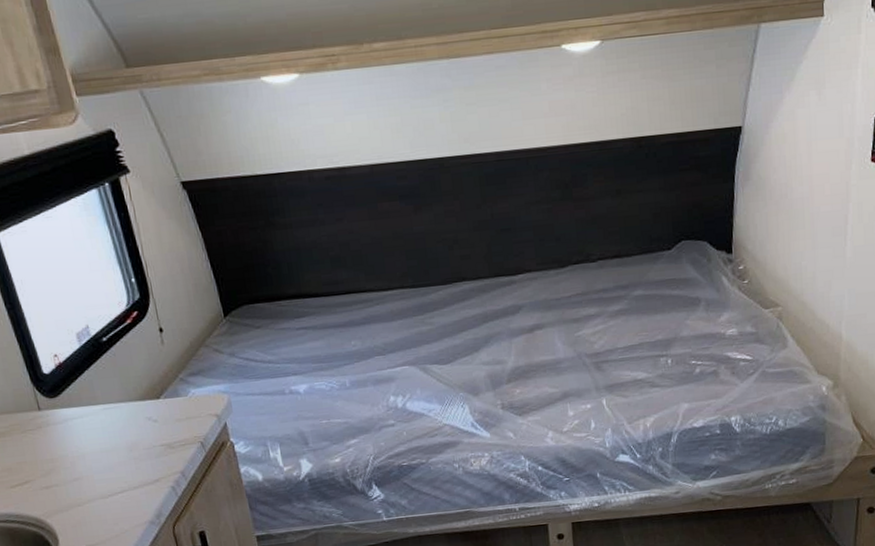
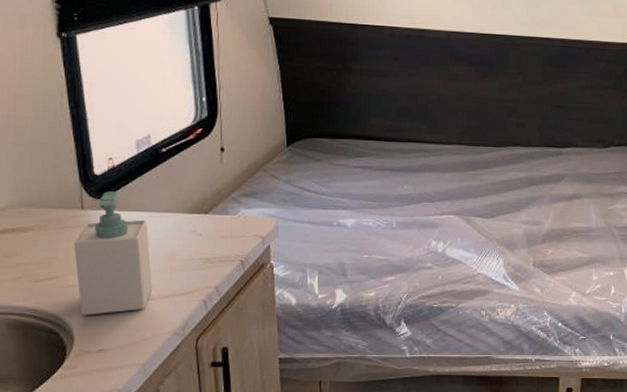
soap bottle: none [38,388,121,515] -> present [74,191,153,315]

